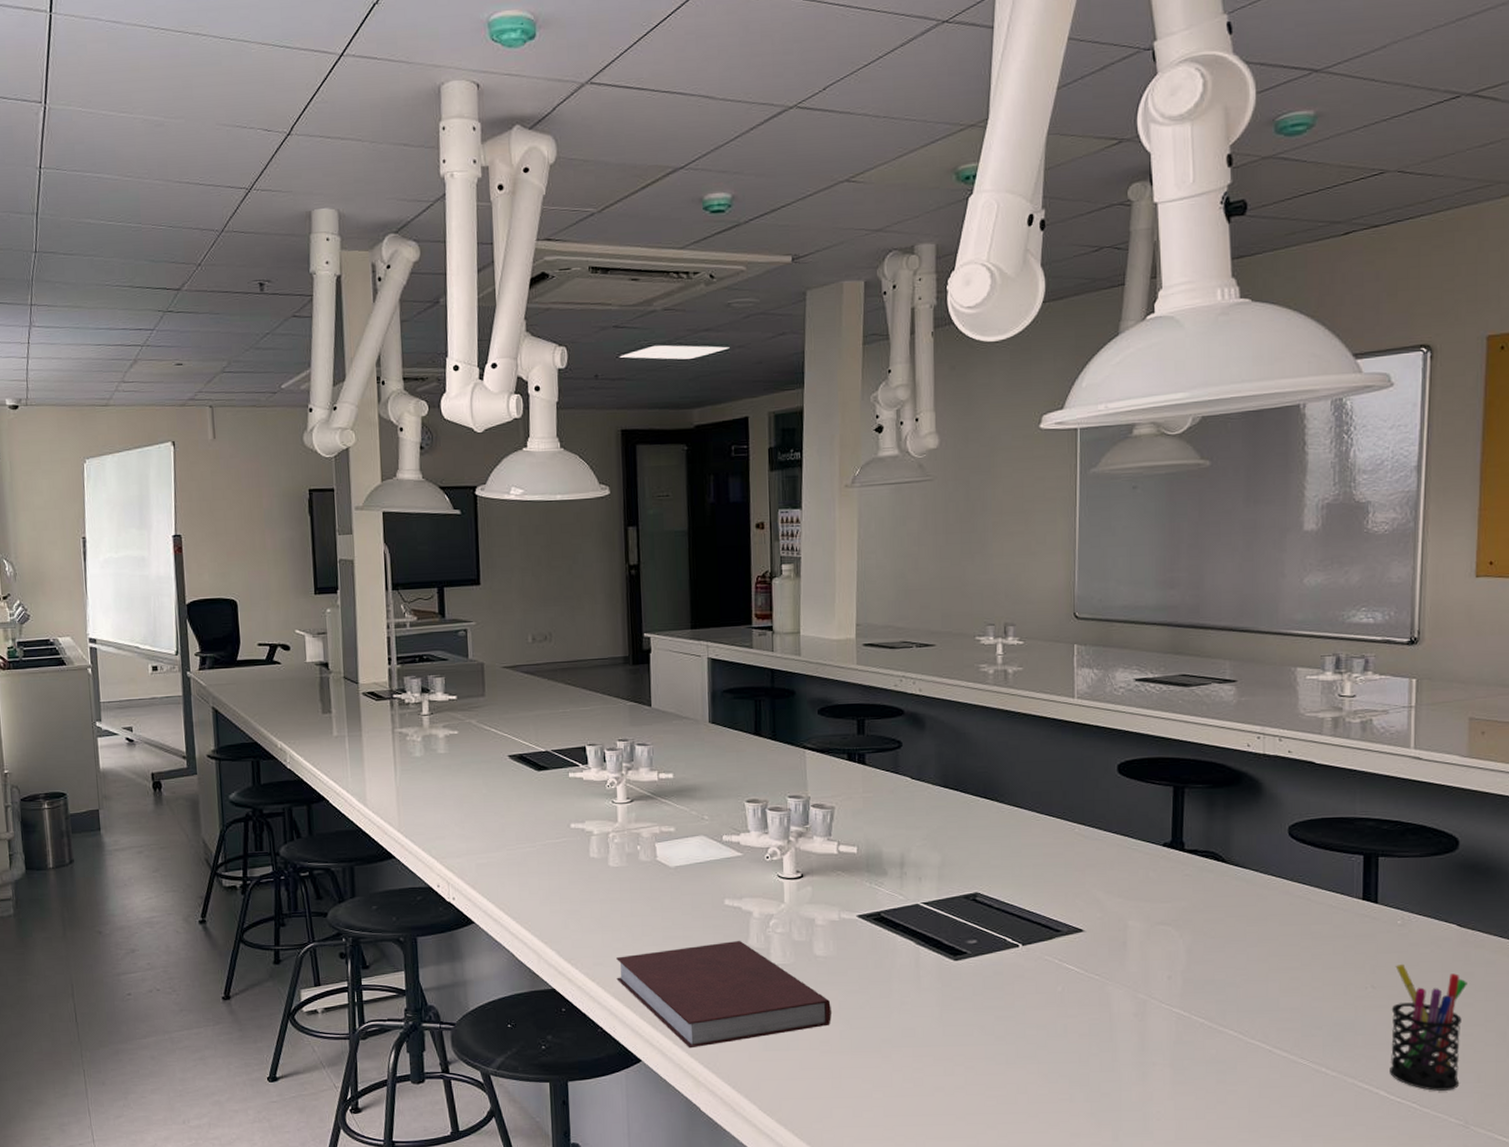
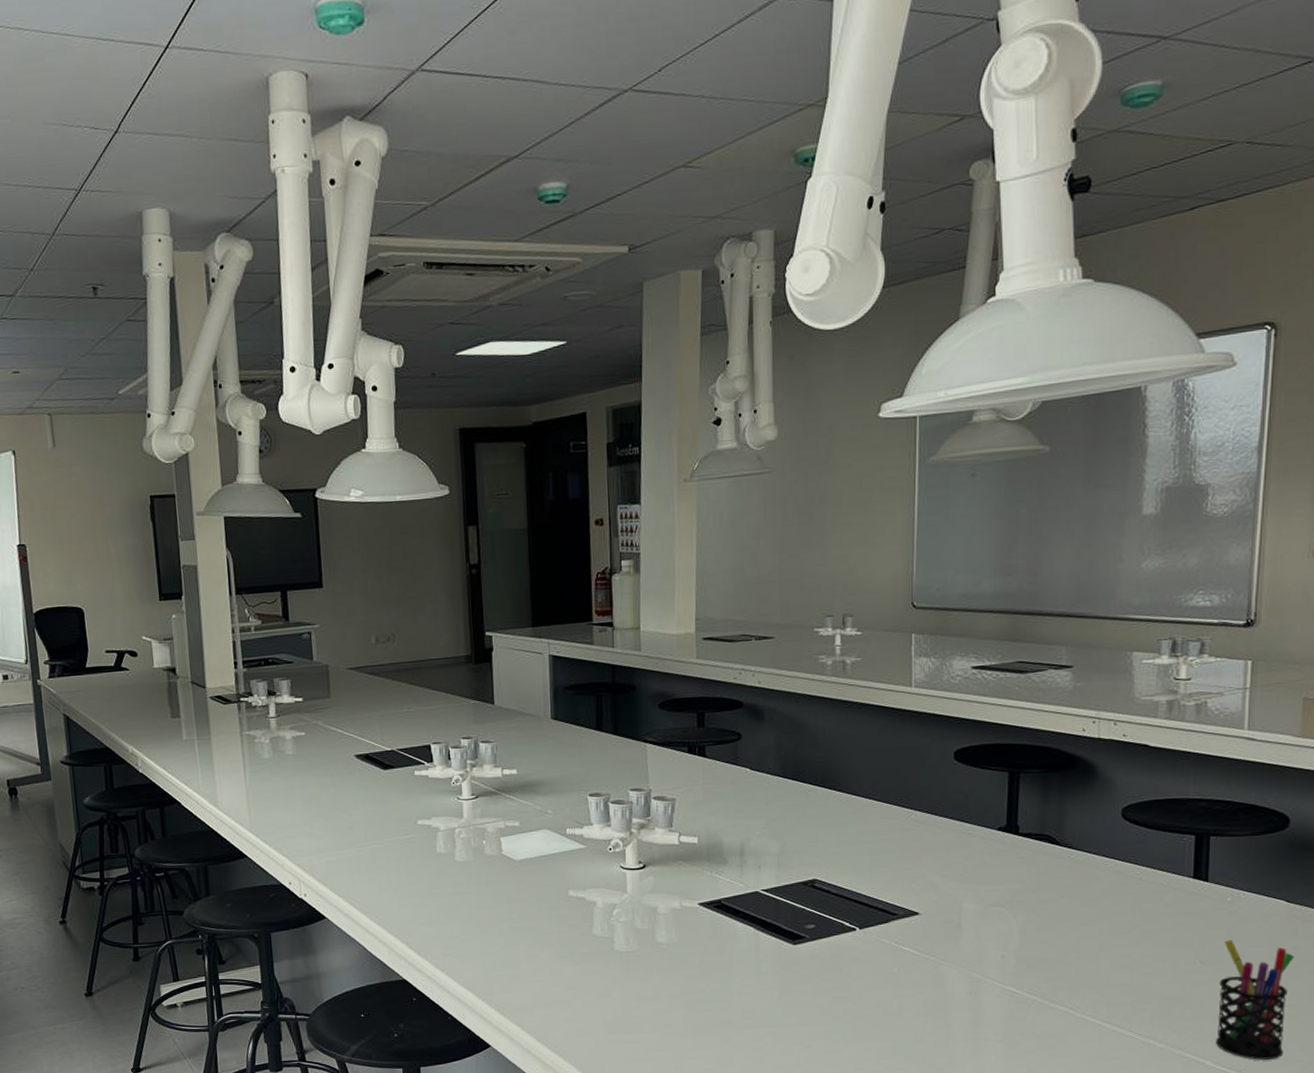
notebook: present [616,940,832,1049] -> none [465,929,674,1034]

